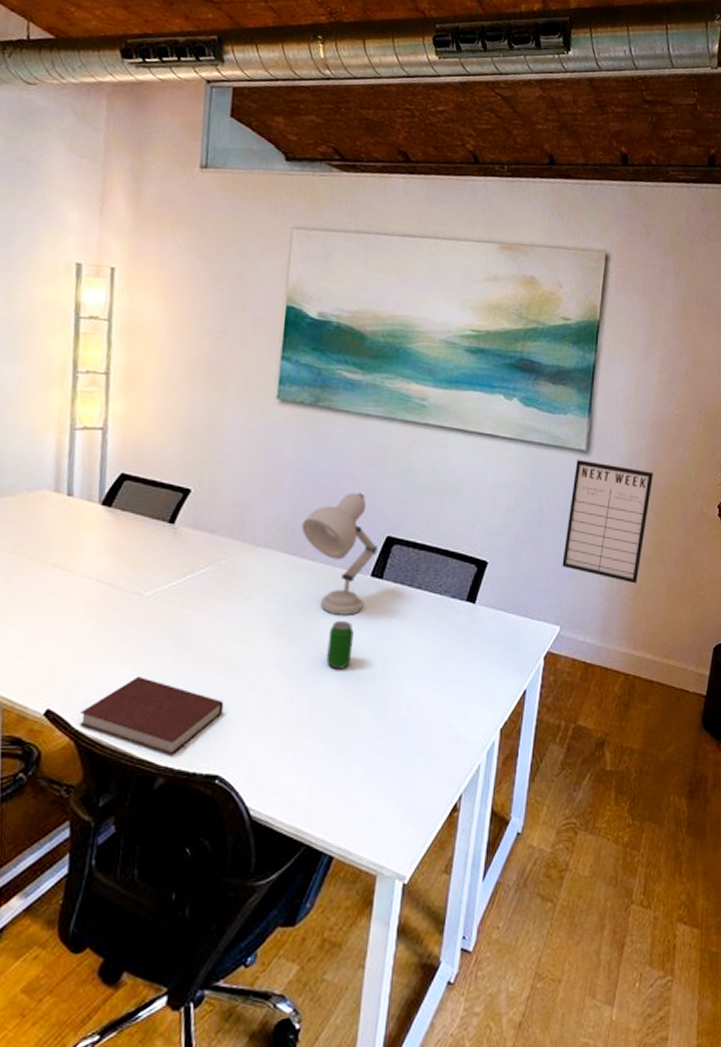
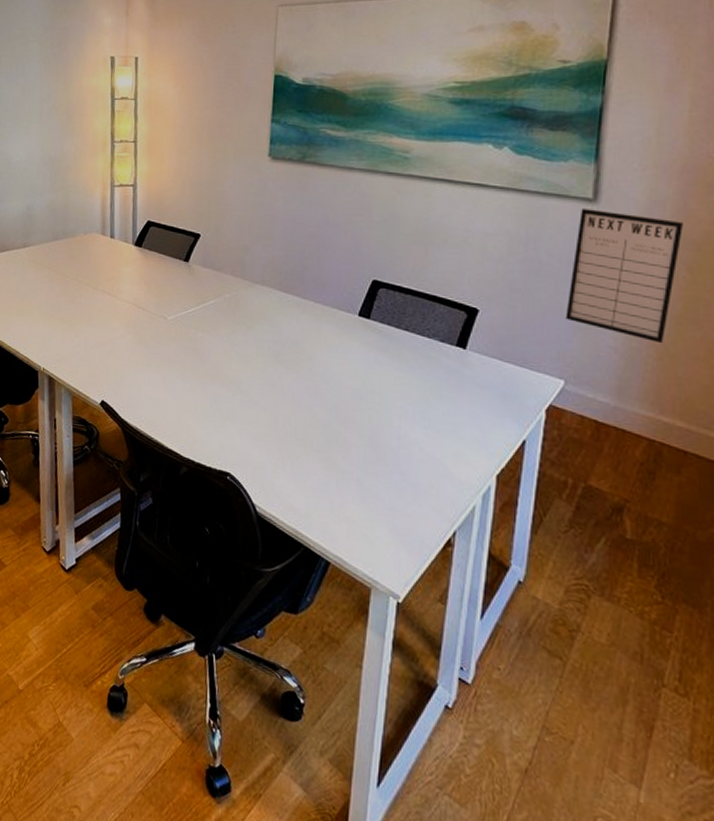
notebook: present [79,675,224,756] -> none [124,382,232,450]
desk lamp: present [301,492,378,615] -> none [293,239,364,350]
beverage can: present [326,620,354,669] -> none [319,353,343,397]

